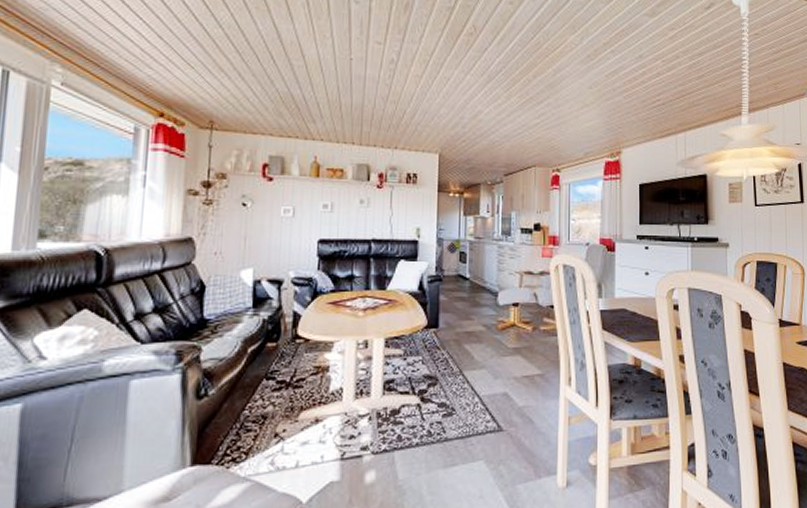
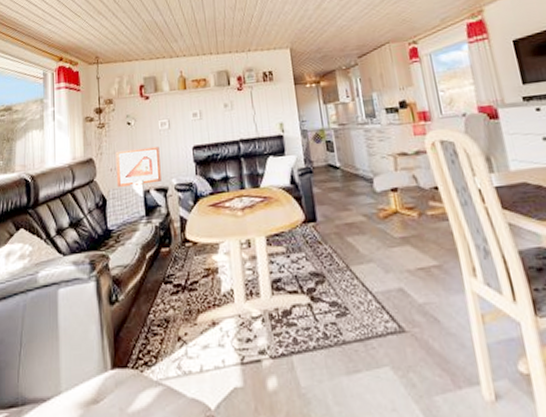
picture frame: none [220,233,279,274] -> present [115,146,161,187]

